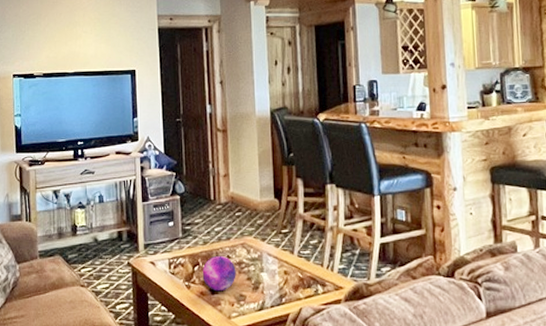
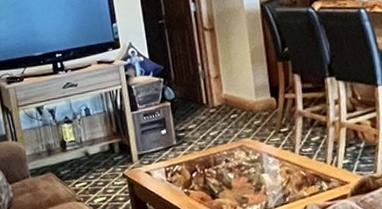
decorative orb: present [202,255,236,292] -> none [200,159,237,196]

